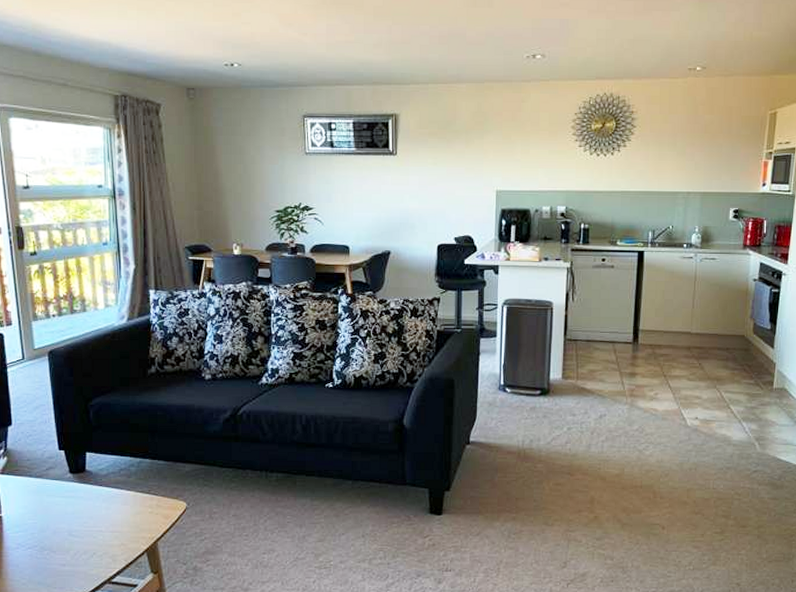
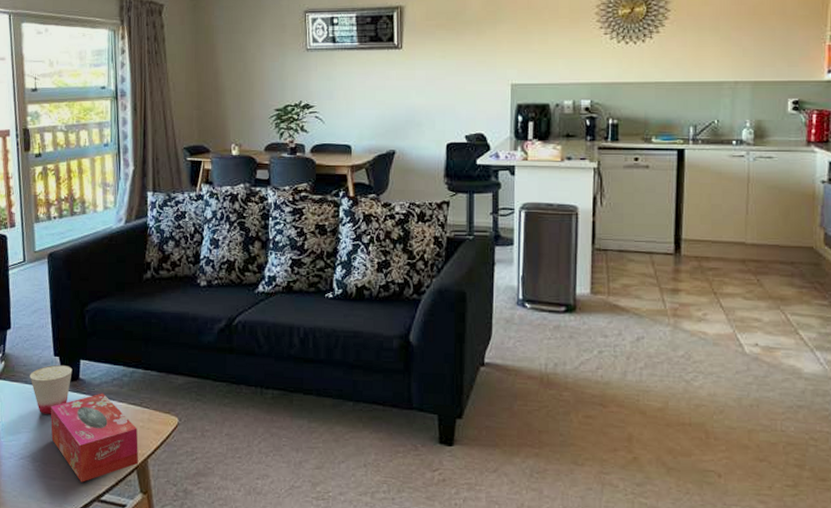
cup: none [34,458,79,505] -> present [30,365,73,415]
tissue box: none [57,483,149,567] -> present [50,393,139,482]

